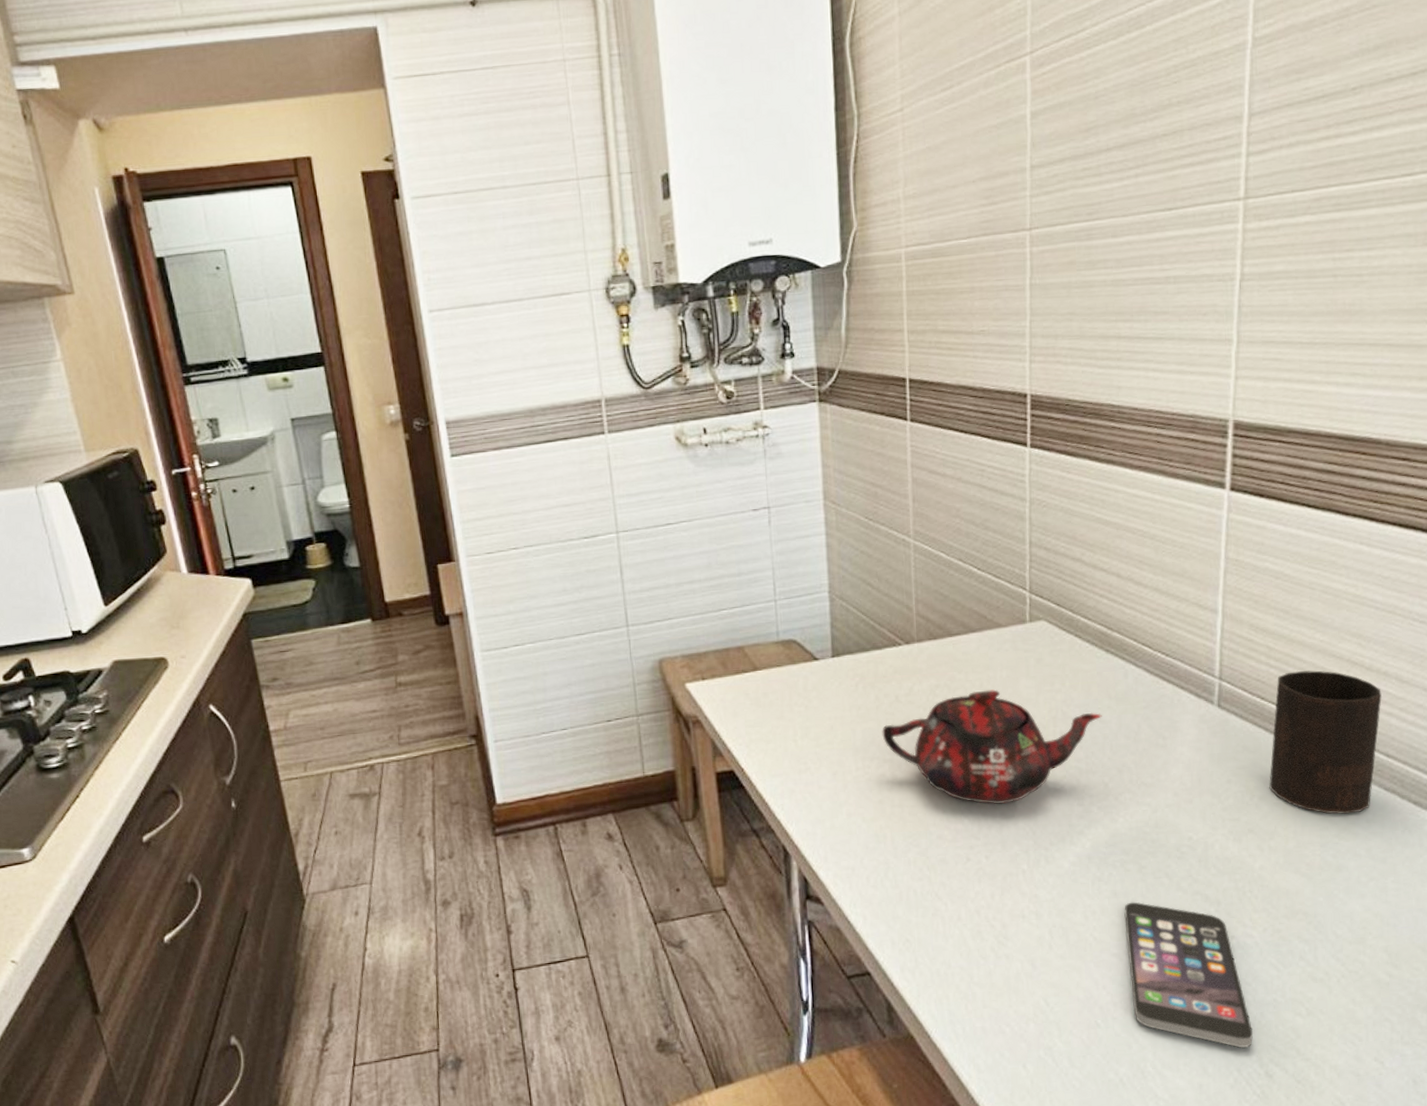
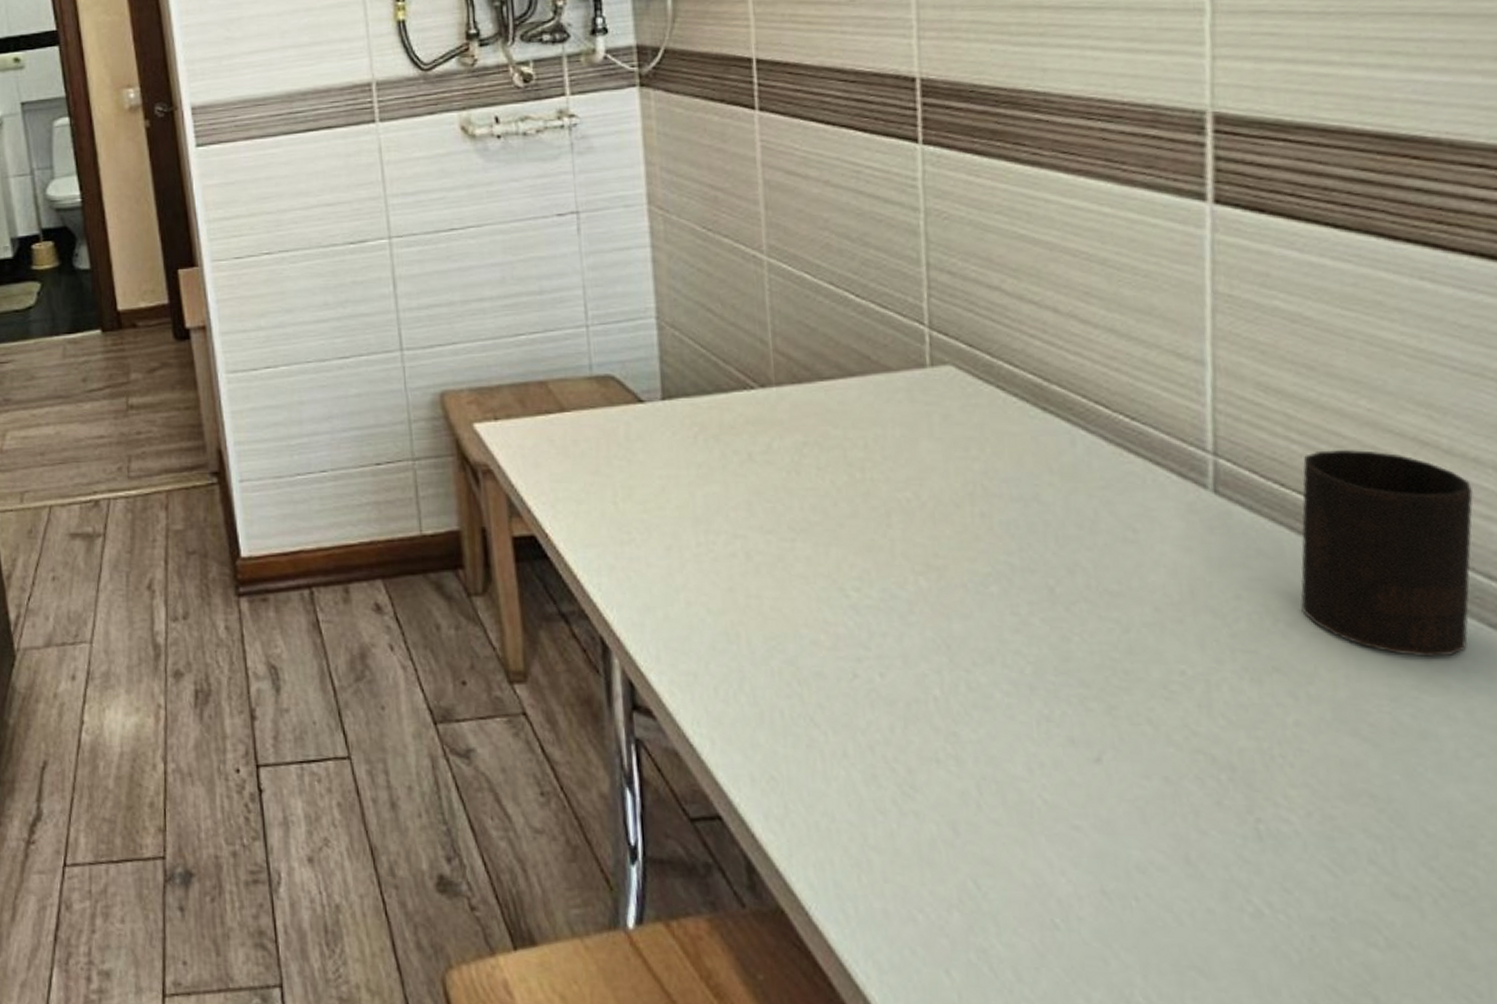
teapot: present [882,689,1102,805] -> none [730,452,1041,605]
smartphone: present [1124,902,1253,1049] -> none [1087,755,1301,987]

